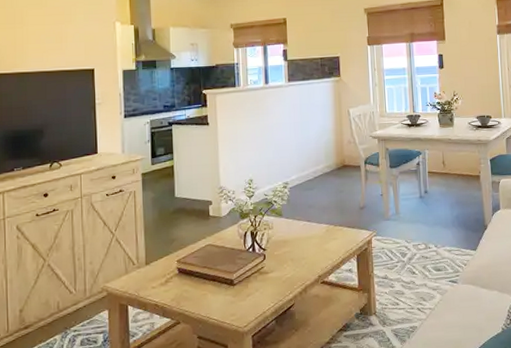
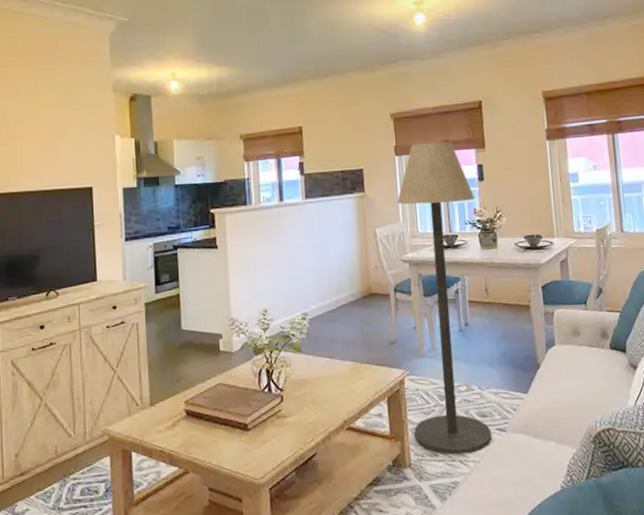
floor lamp: none [369,34,446,304] -> present [397,141,492,455]

